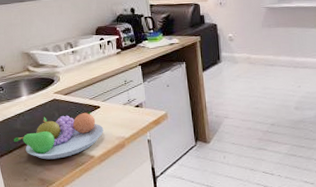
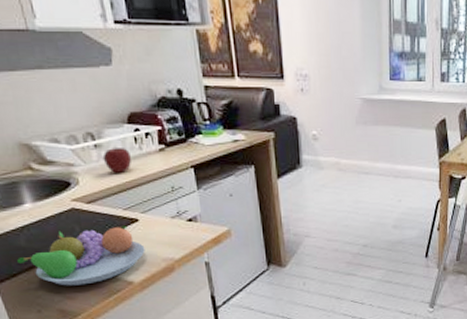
apple: none [77,53,98,72] -> present [102,148,132,173]

